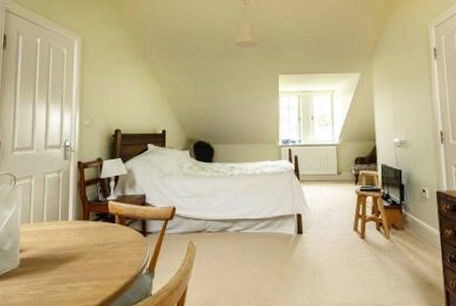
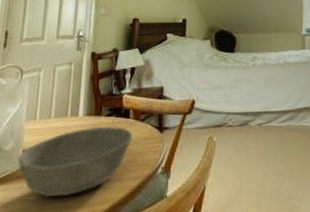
bowl: none [15,230,118,293] -> present [17,126,132,198]

